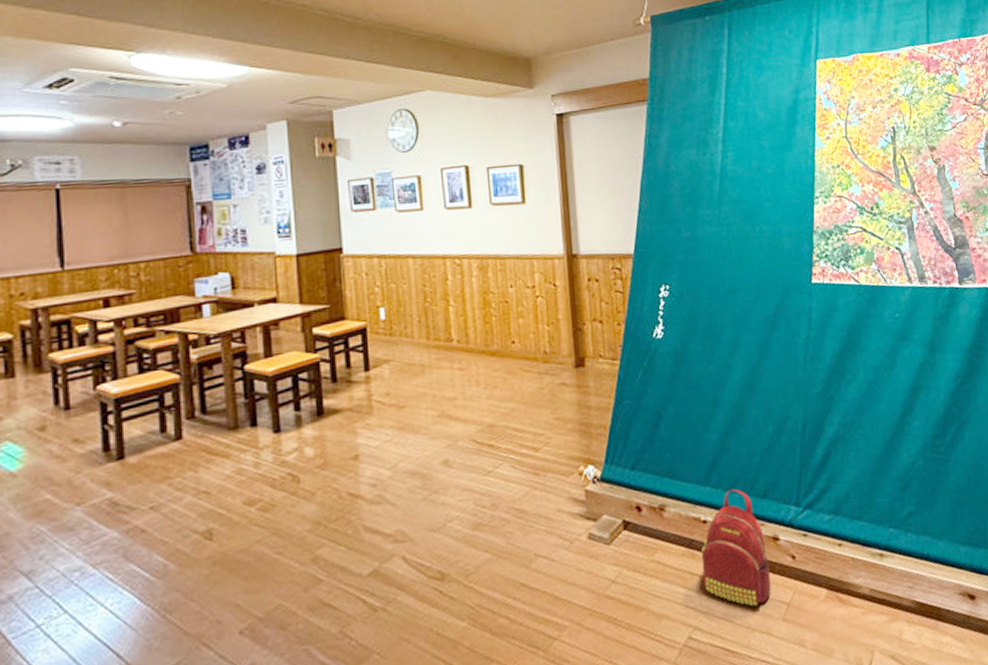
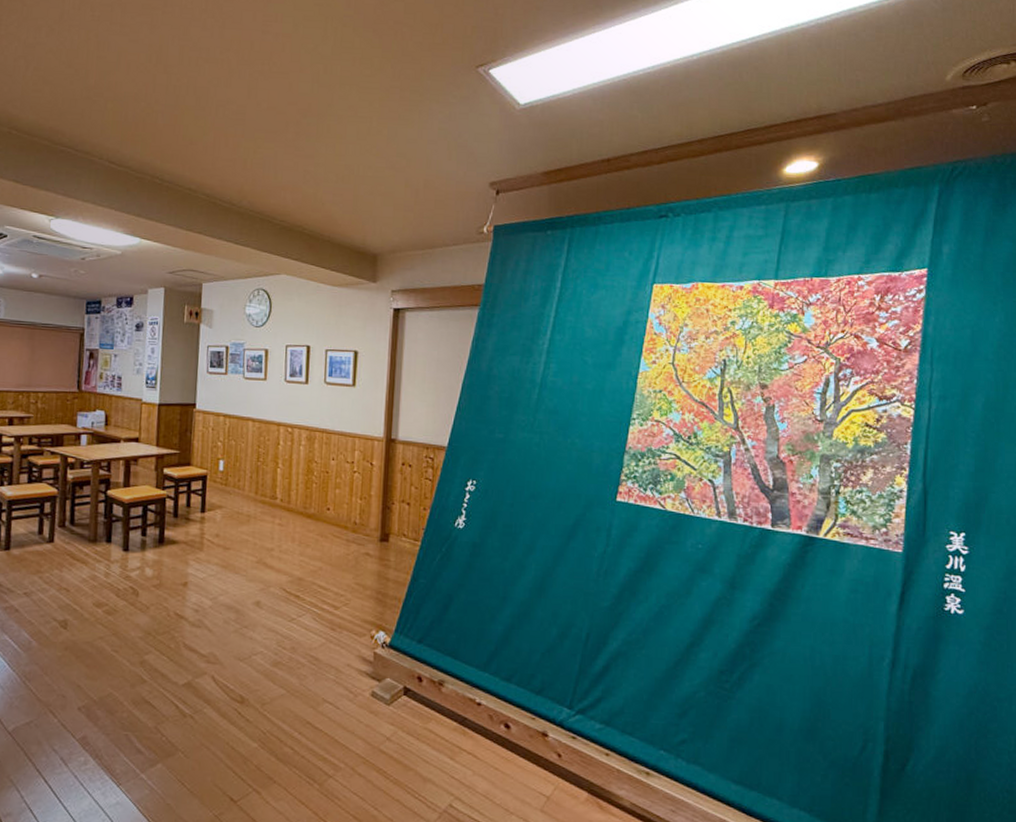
backpack: present [701,489,771,607] -> none [470,680,535,792]

